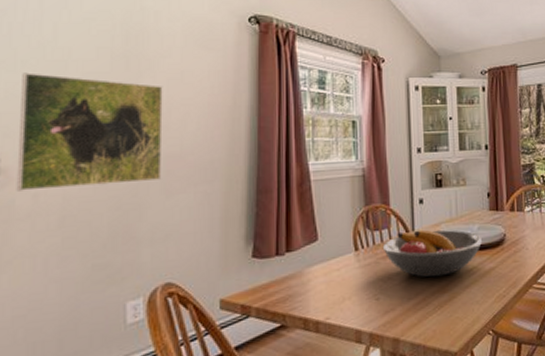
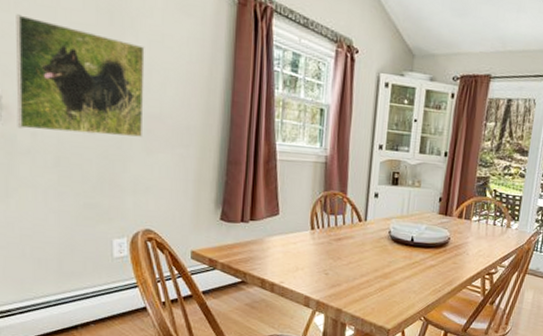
fruit bowl: present [382,230,483,278] -> none [335,220,428,265]

